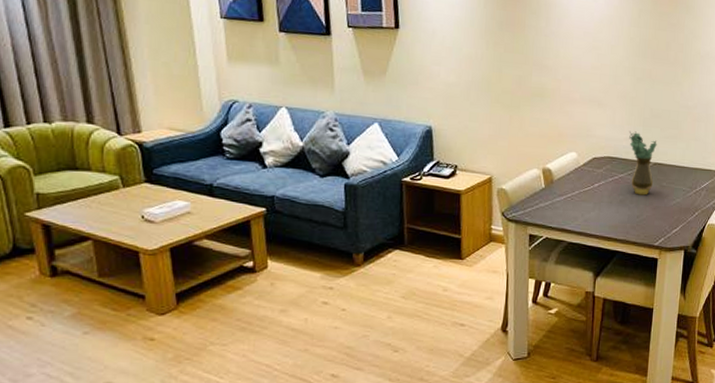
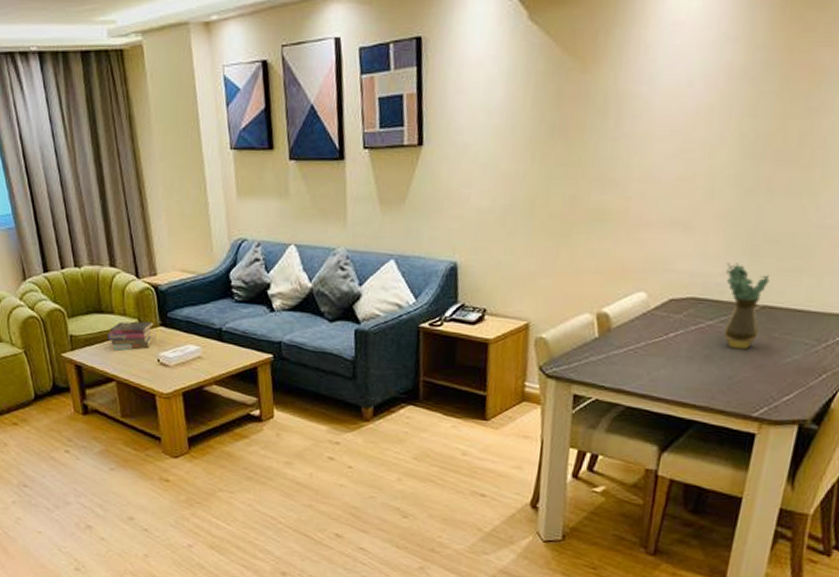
books: none [83,178,138,208] -> present [107,321,154,351]

